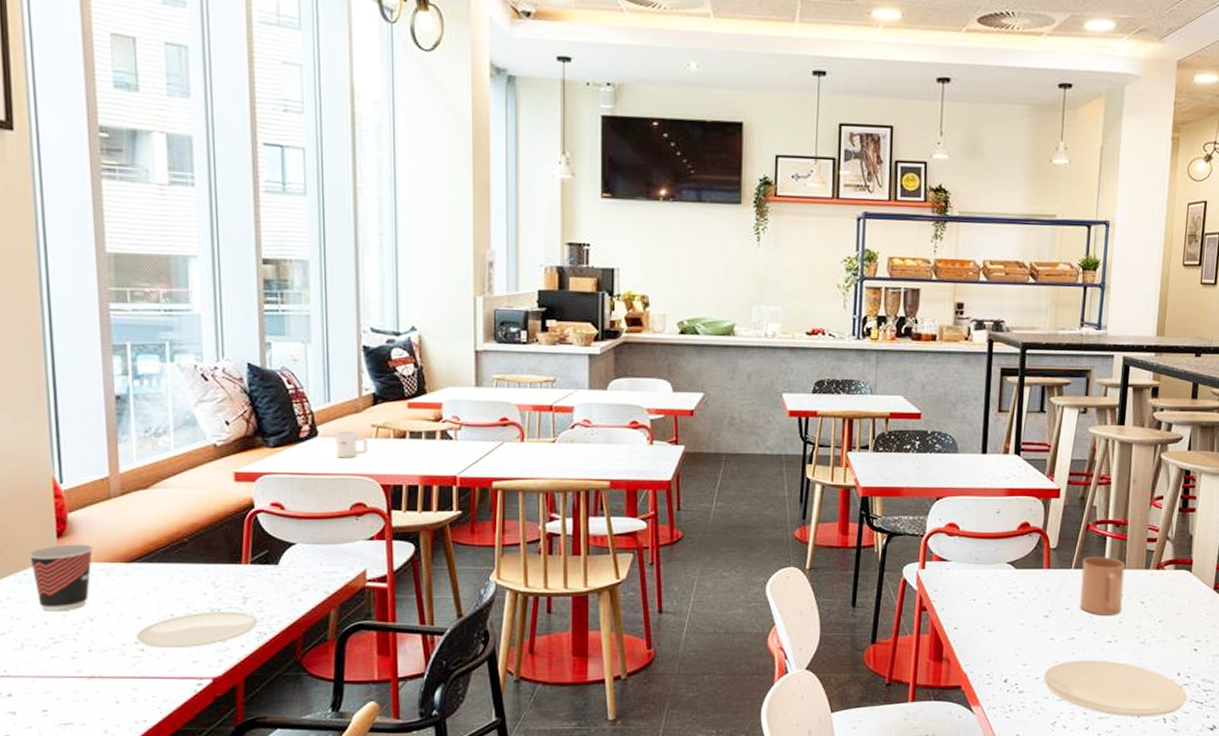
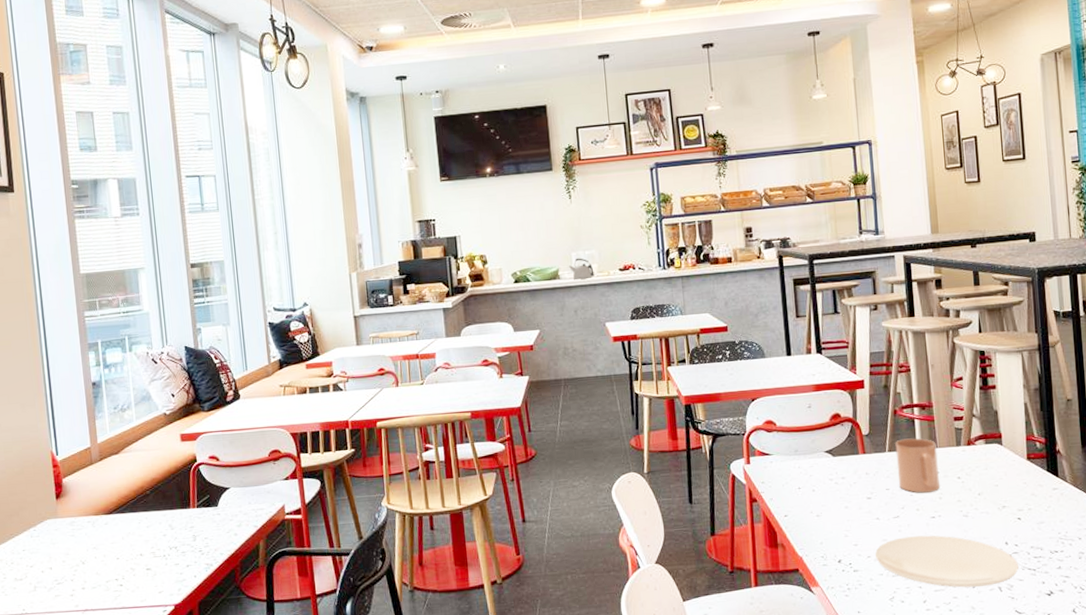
cup: present [28,544,94,612] -> none [36,502,82,559]
plate: present [136,611,259,649] -> none [116,548,206,583]
mug: present [335,430,369,459] -> none [253,391,279,415]
kettle: none [748,313,777,340] -> present [569,258,594,280]

